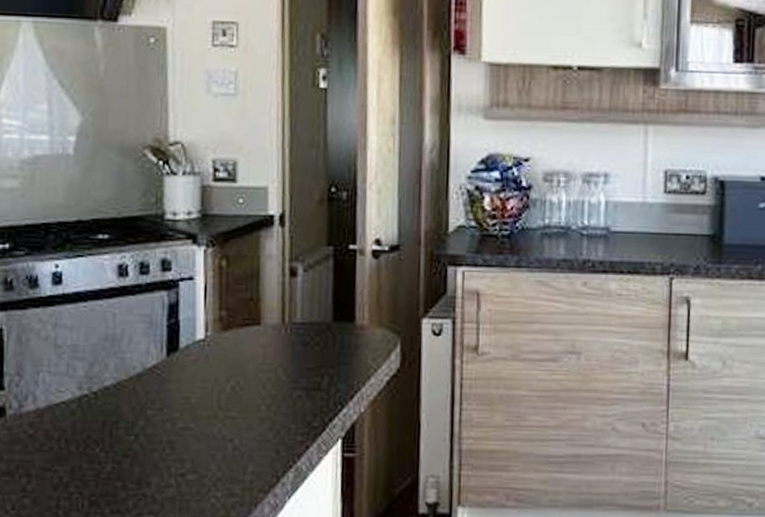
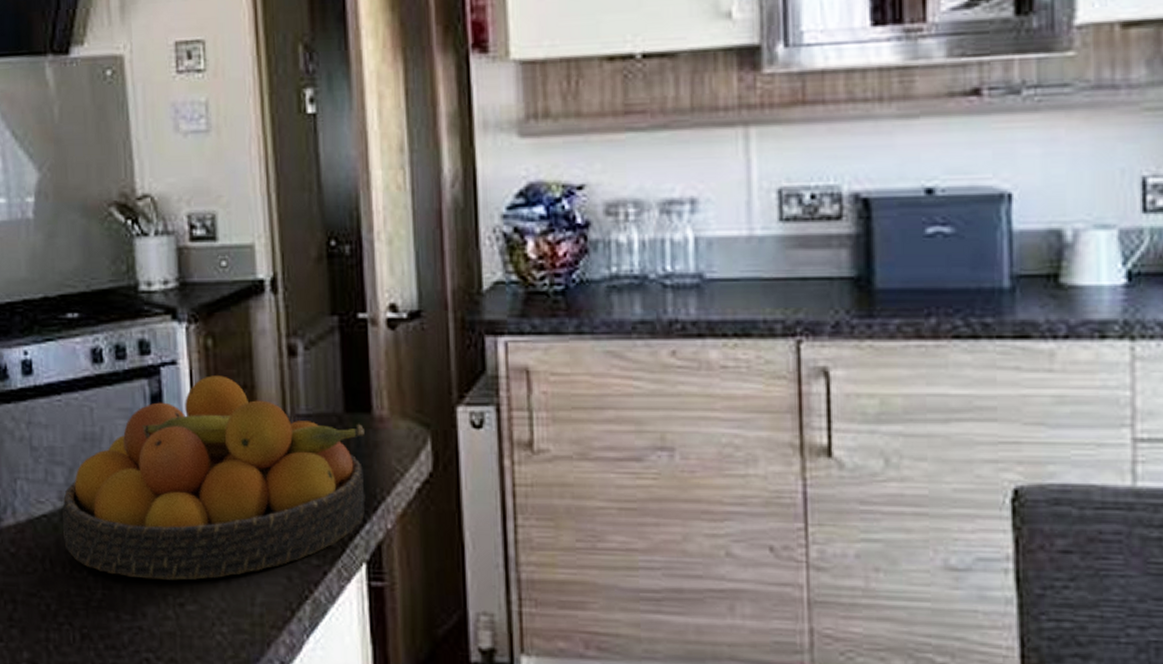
fruit bowl: none [79,290,349,455] -> present [61,375,366,580]

